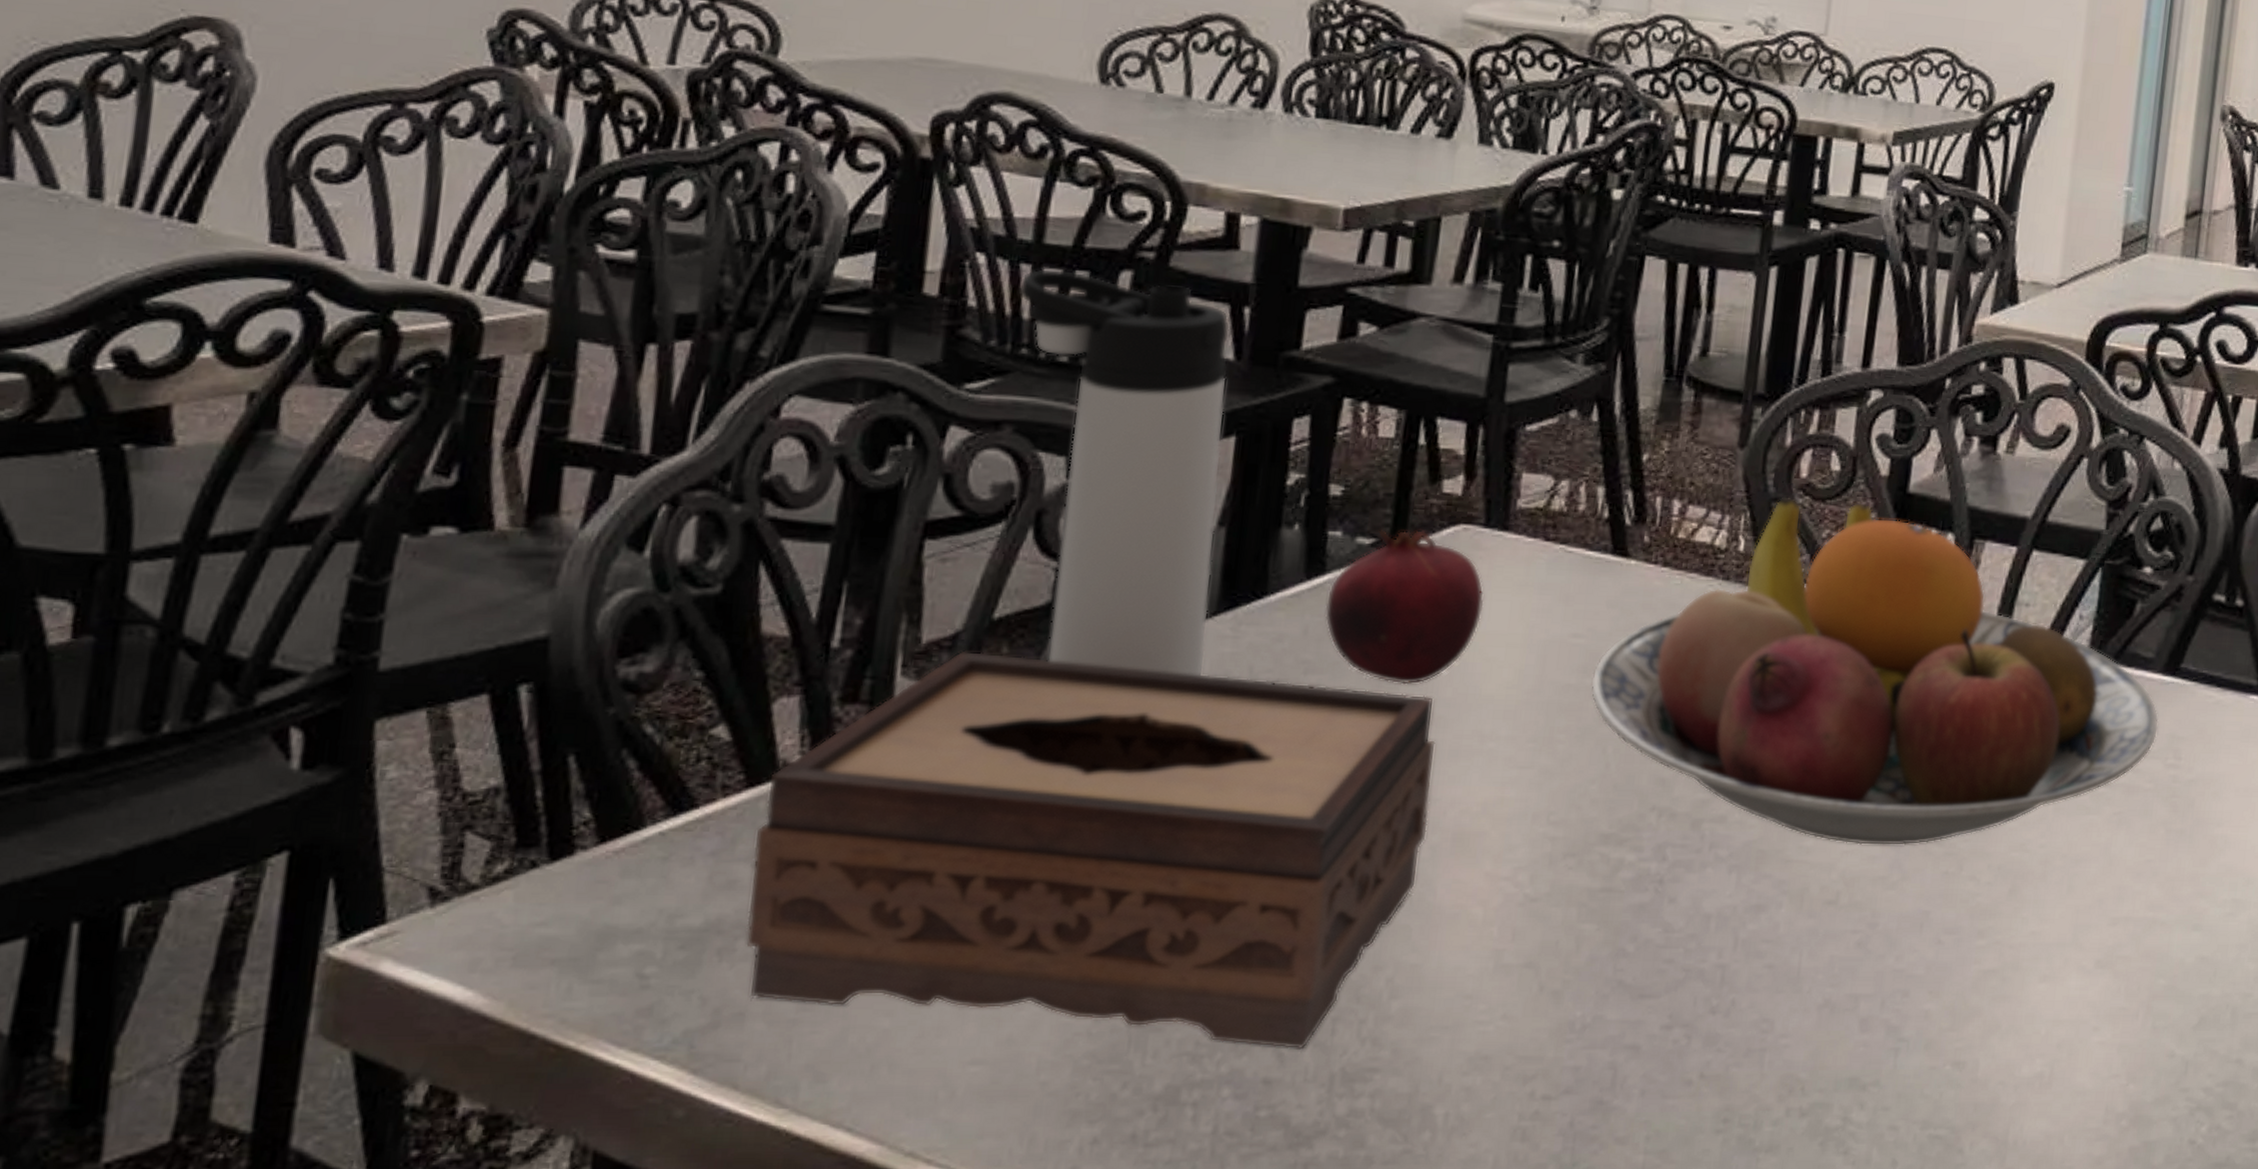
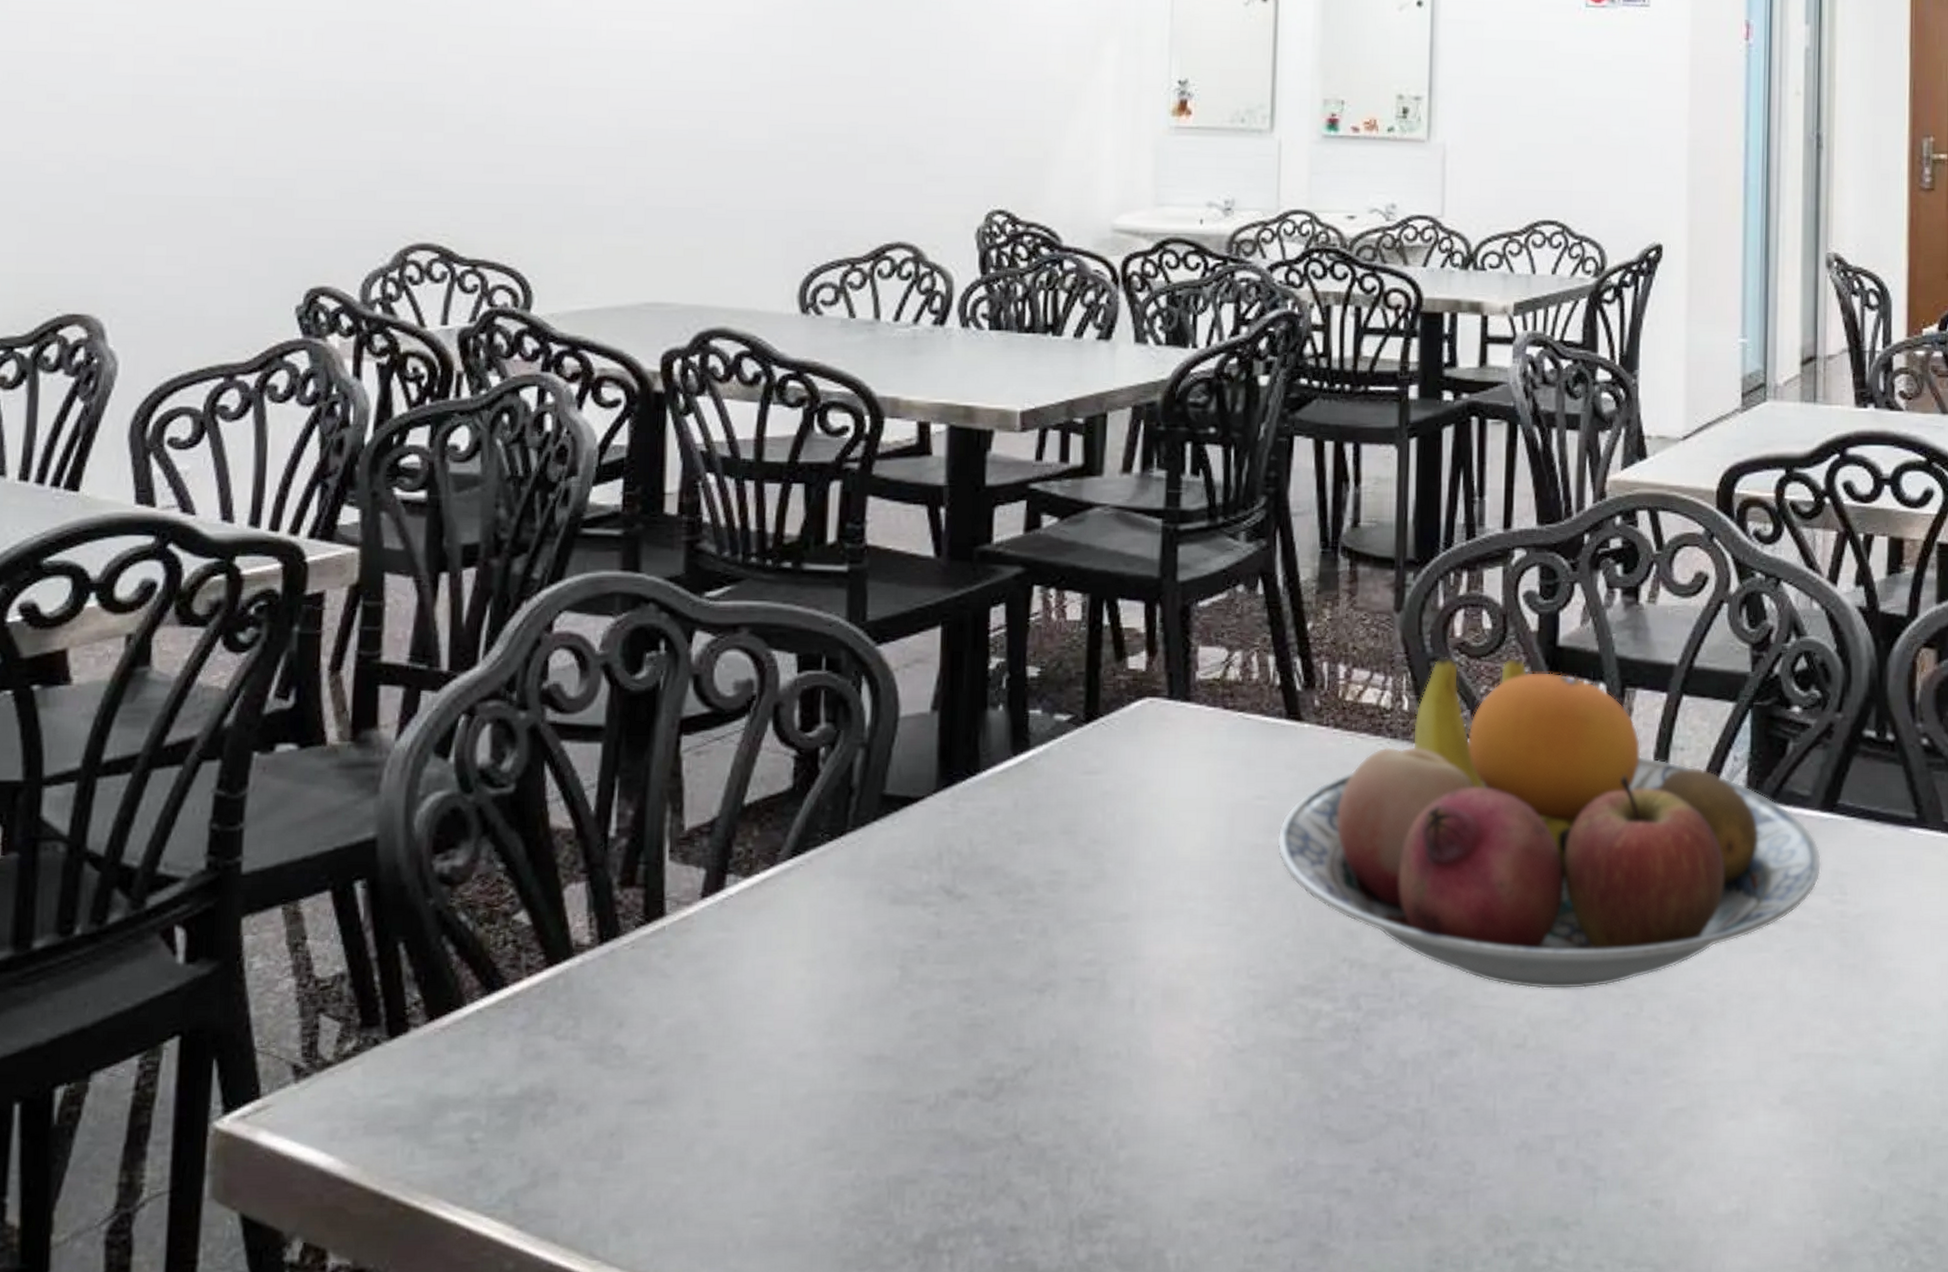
tissue box: present [745,650,1436,1050] -> none [554,835,1141,1199]
thermos bottle: present [1018,268,1230,677] -> none [745,483,930,851]
fruit: present [1324,530,1485,685] -> none [1031,705,1174,851]

